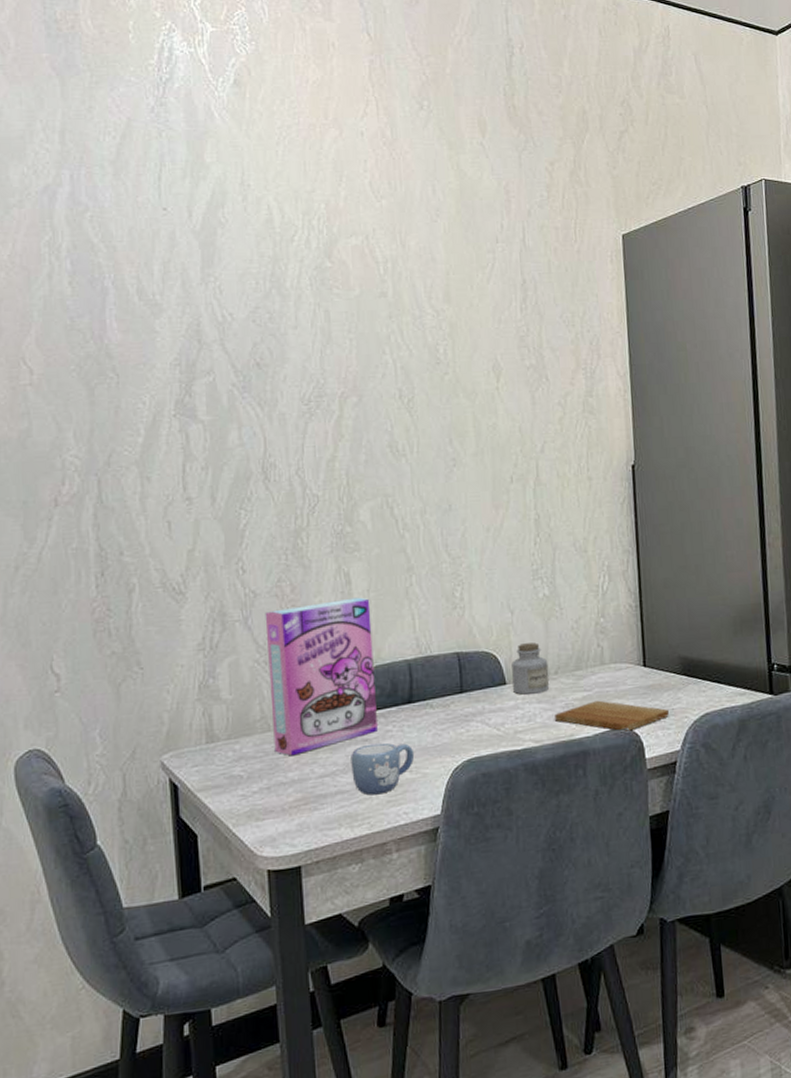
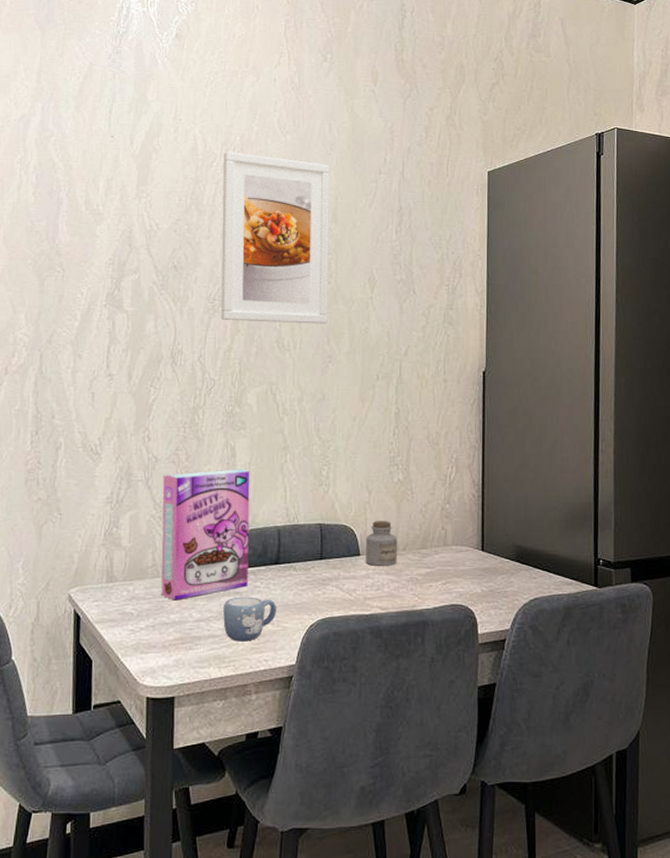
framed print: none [306,222,448,425] -> present [220,152,330,324]
cutting board: present [555,700,669,732] -> none [400,577,501,607]

